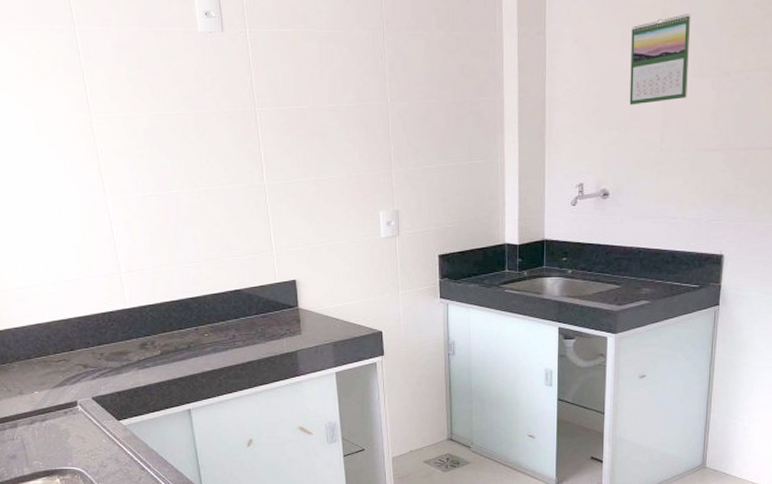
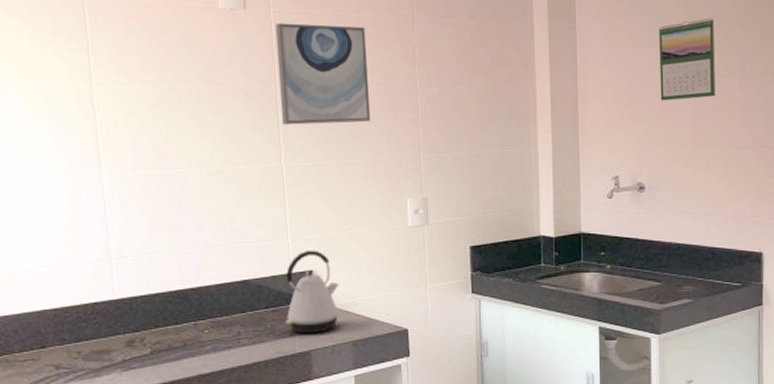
wall art: none [251,43,345,144] -> present [275,22,371,125]
kettle: none [272,261,320,337] -> present [285,250,339,334]

